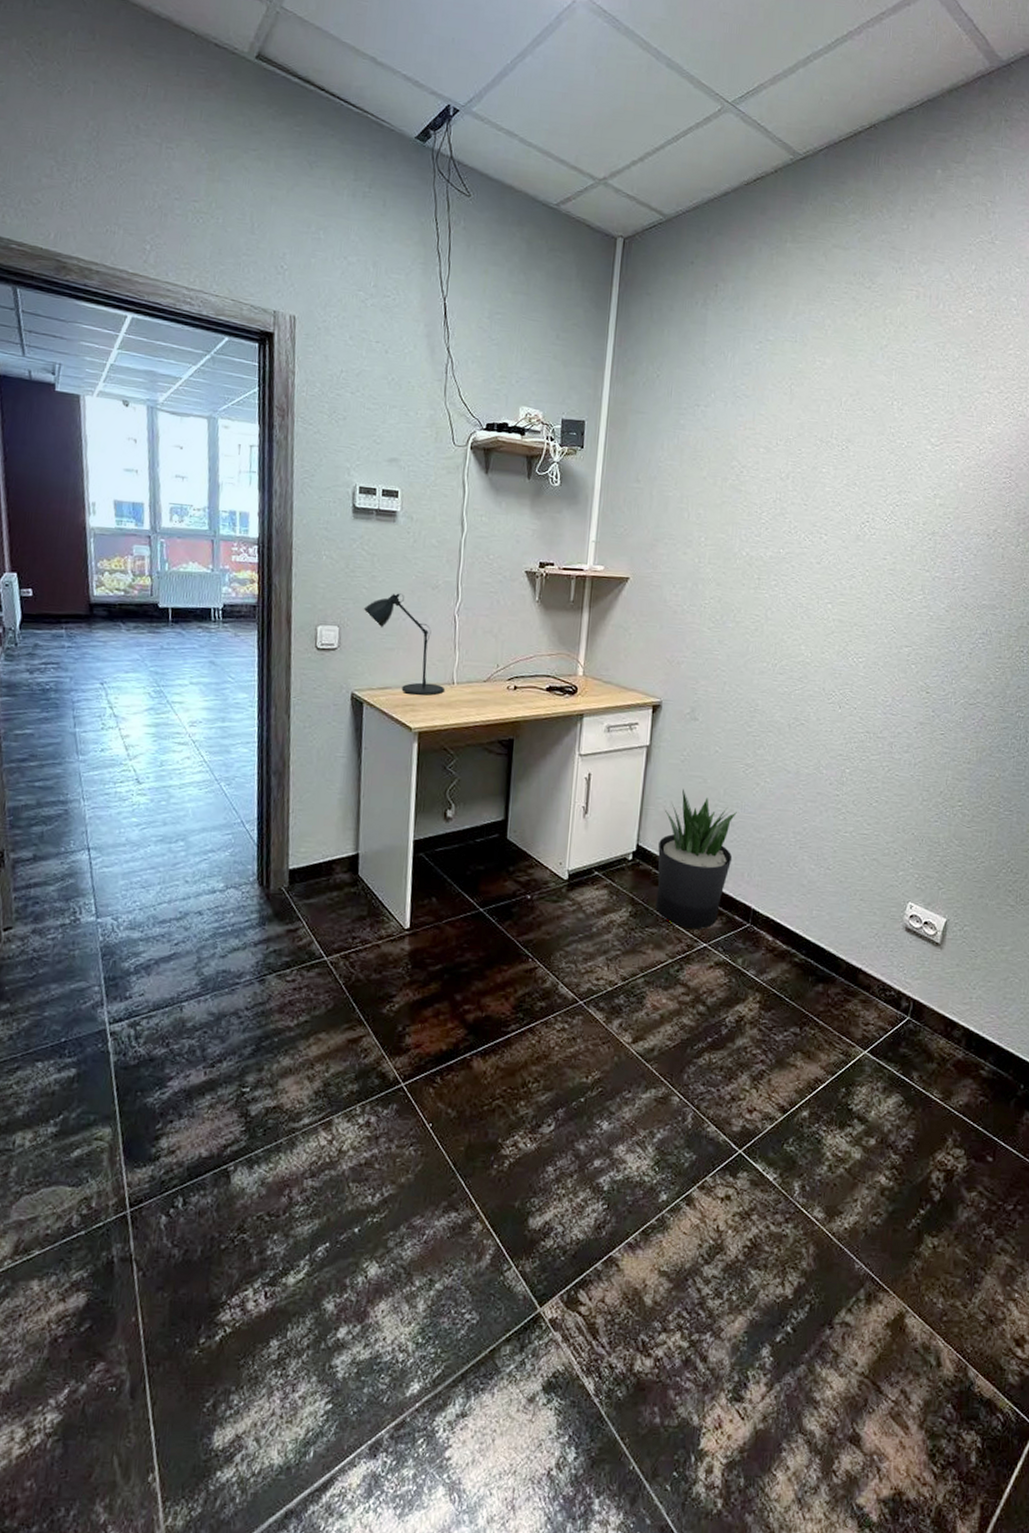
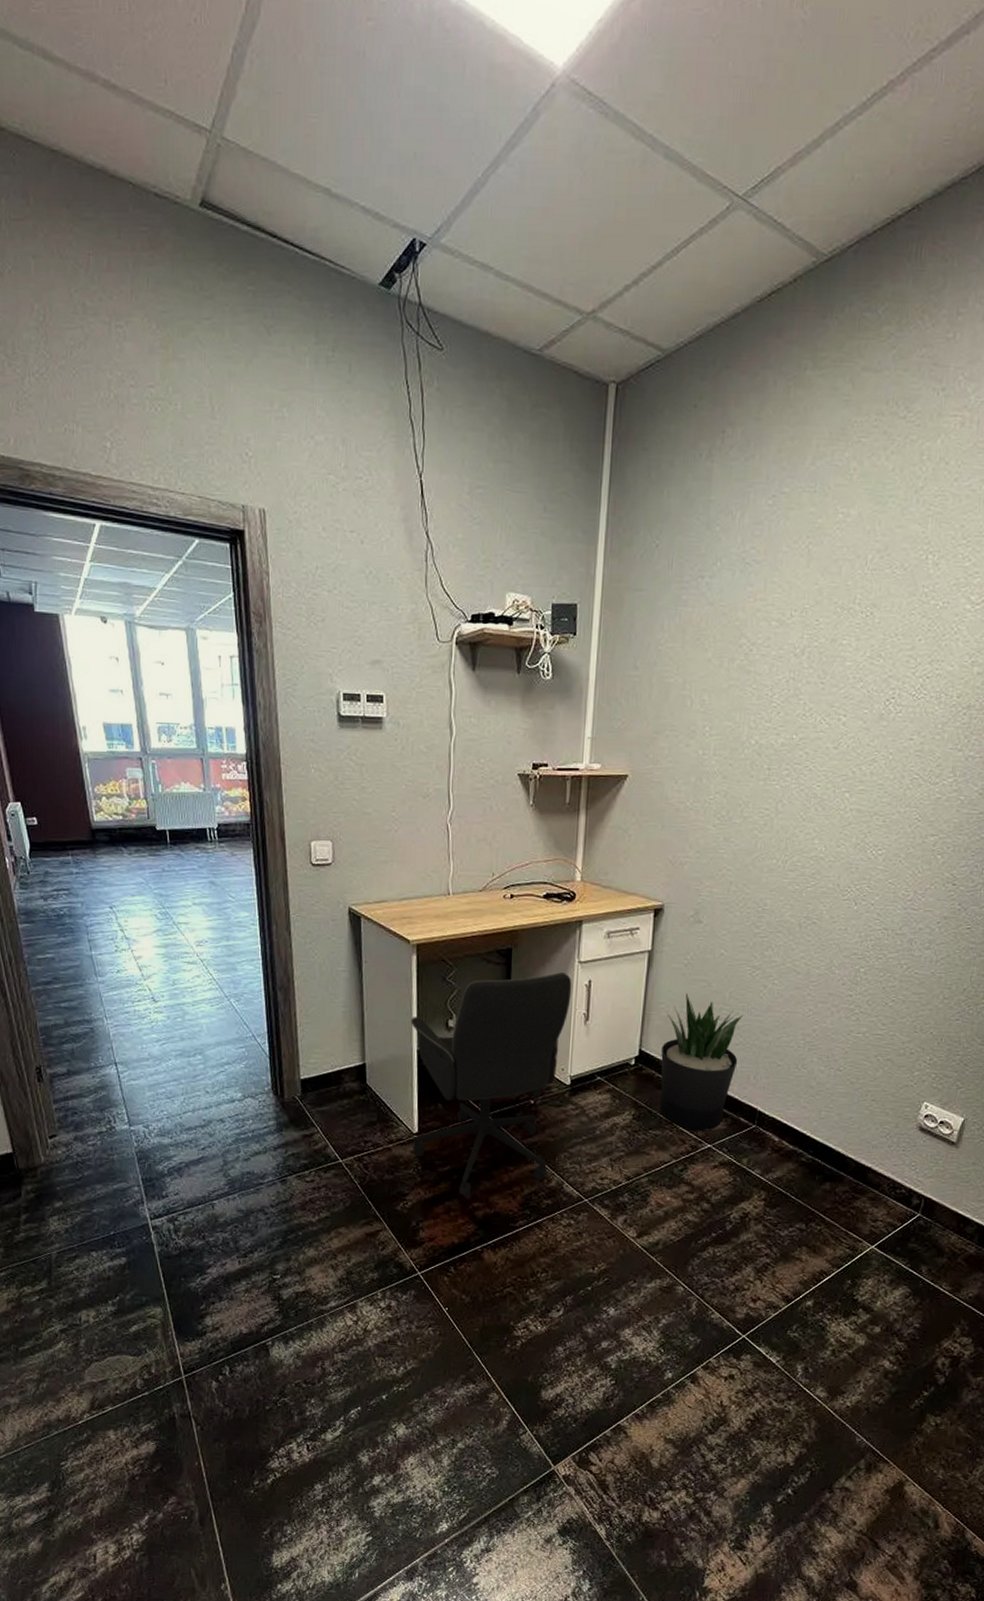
desk lamp: present [363,593,444,697] -> none [355,804,440,909]
office chair: none [402,764,572,998] -> present [411,972,572,1197]

